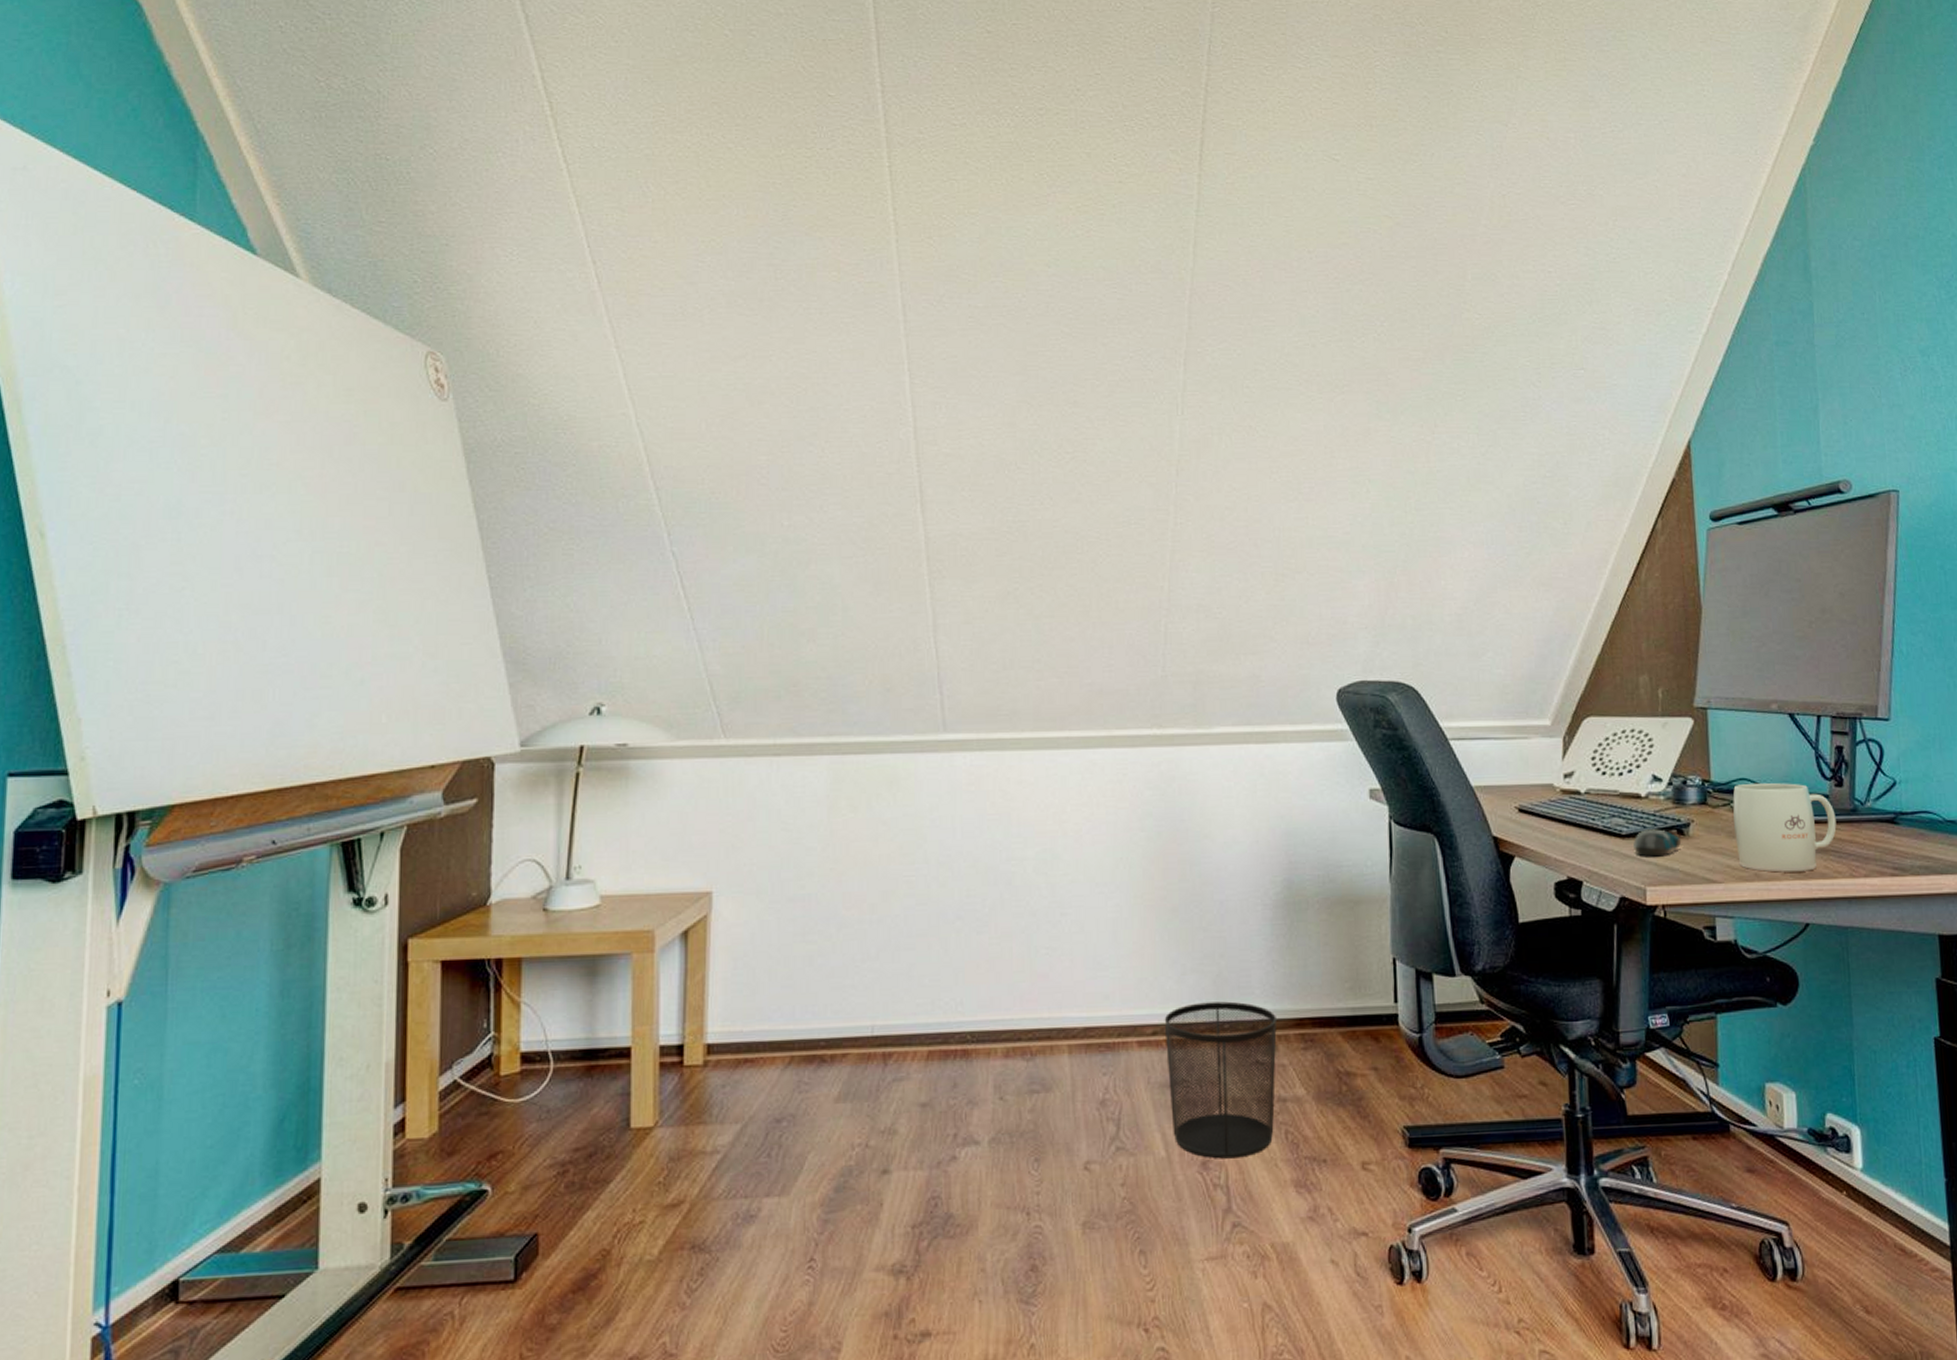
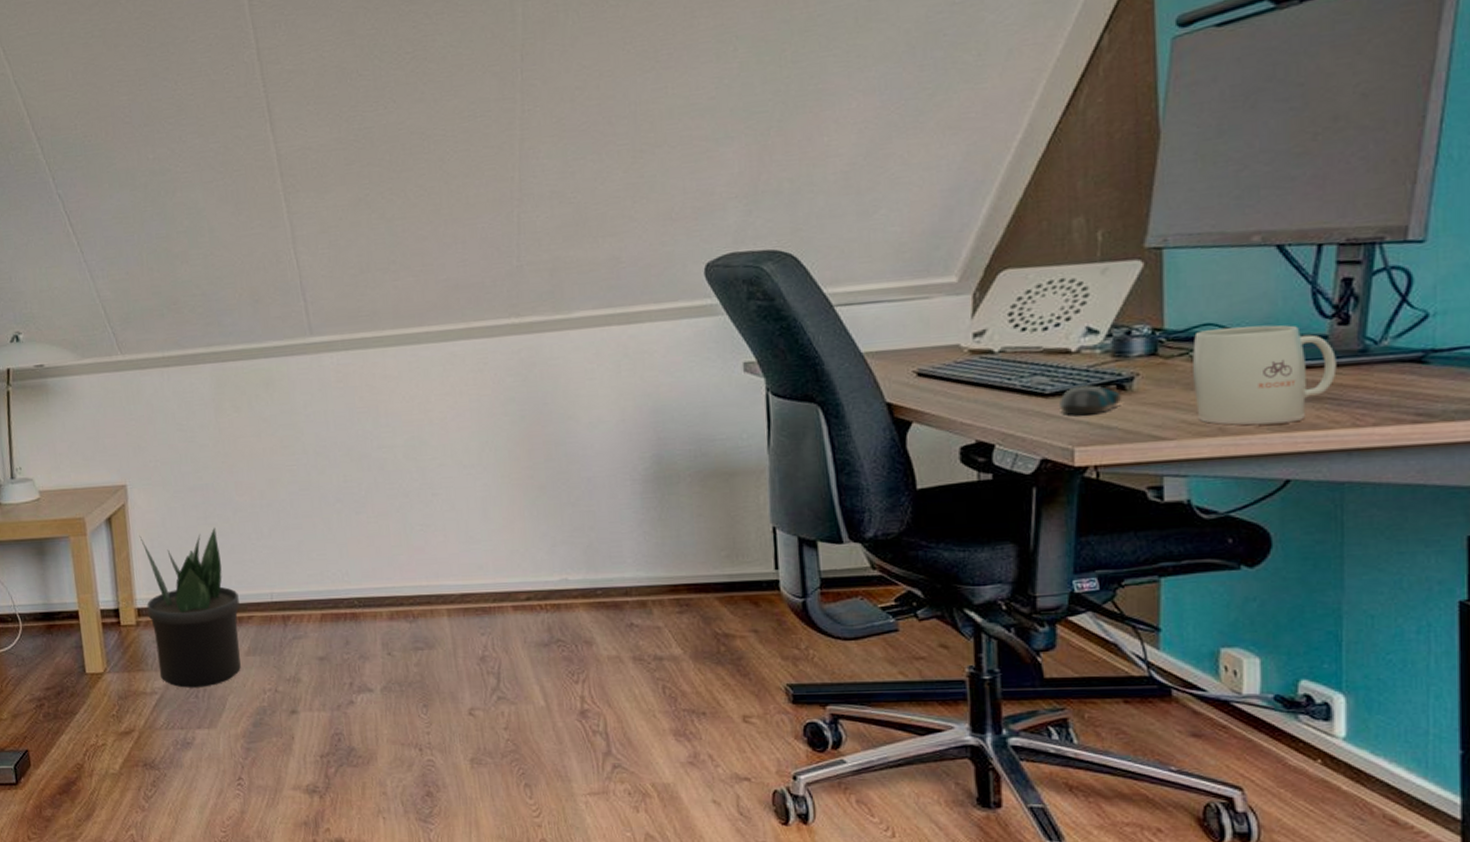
planter: none [719,945,833,1145] -> present [139,527,241,688]
waste bin: present [1164,1001,1277,1159] -> none [537,570,651,709]

